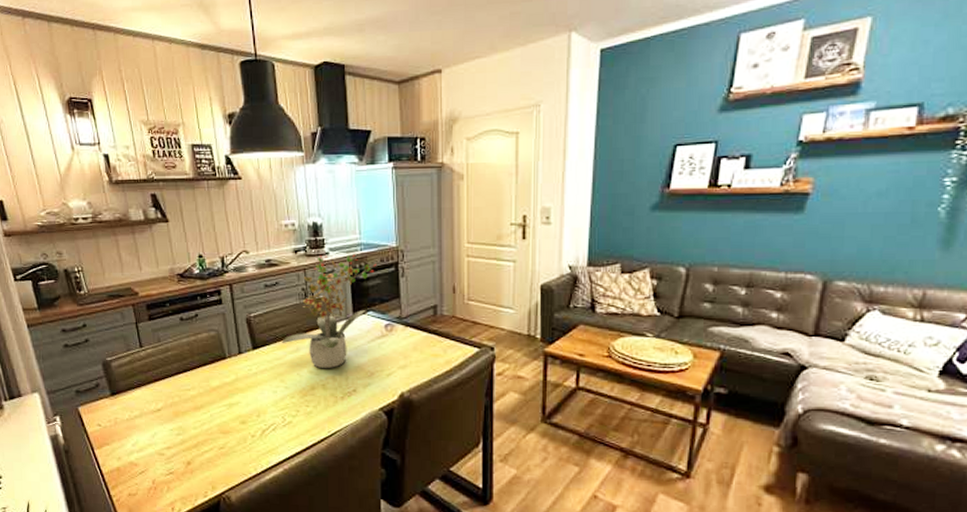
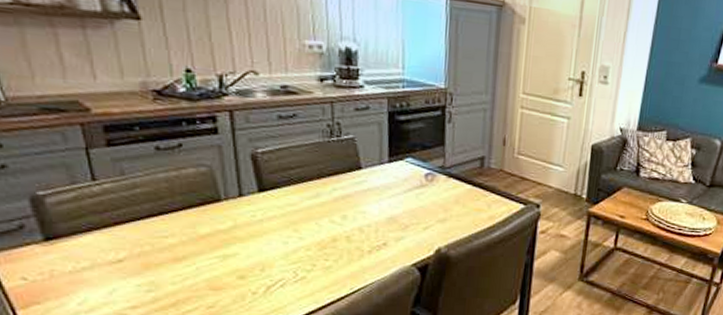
potted plant: present [281,254,376,369] -> none [297,88,420,219]

